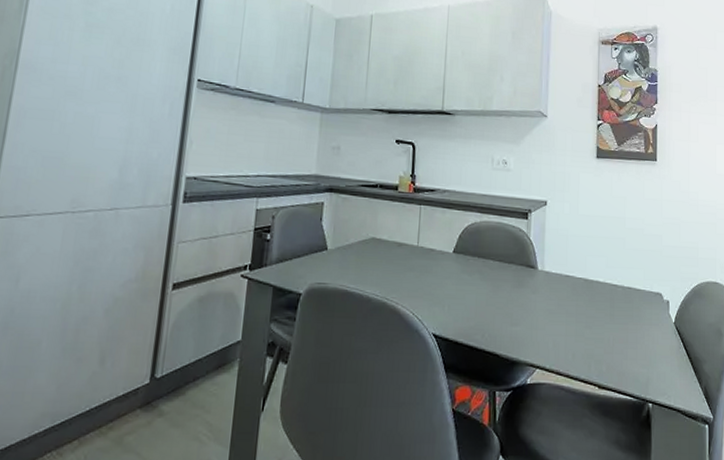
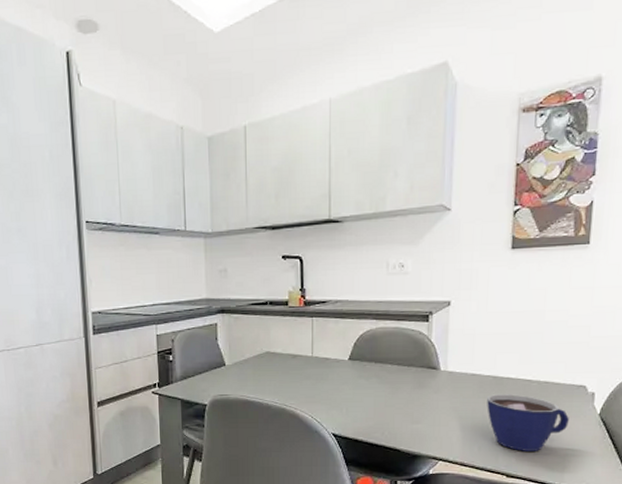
cup: none [579,298,650,360] -> present [487,394,569,451]

